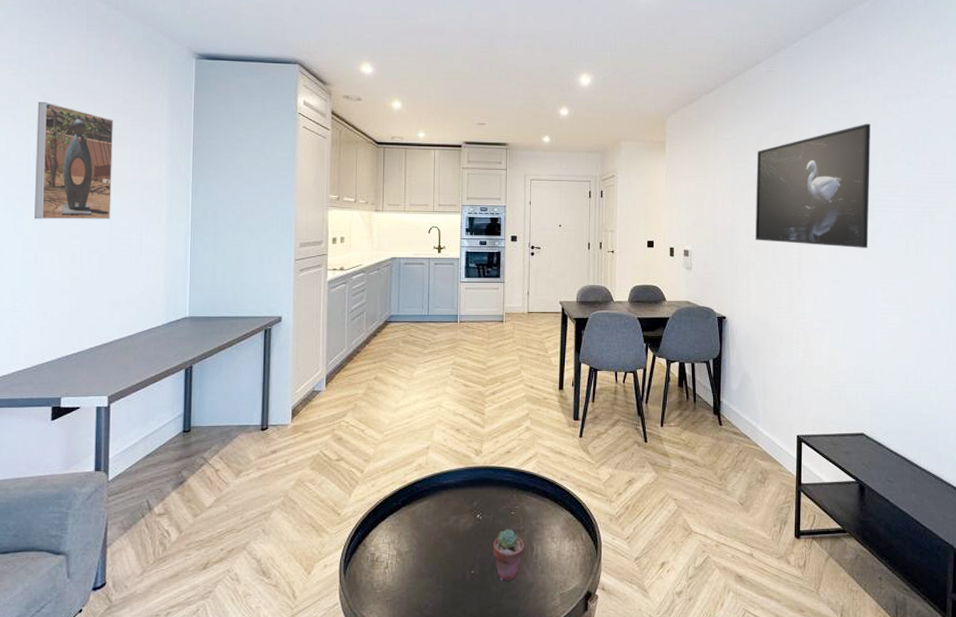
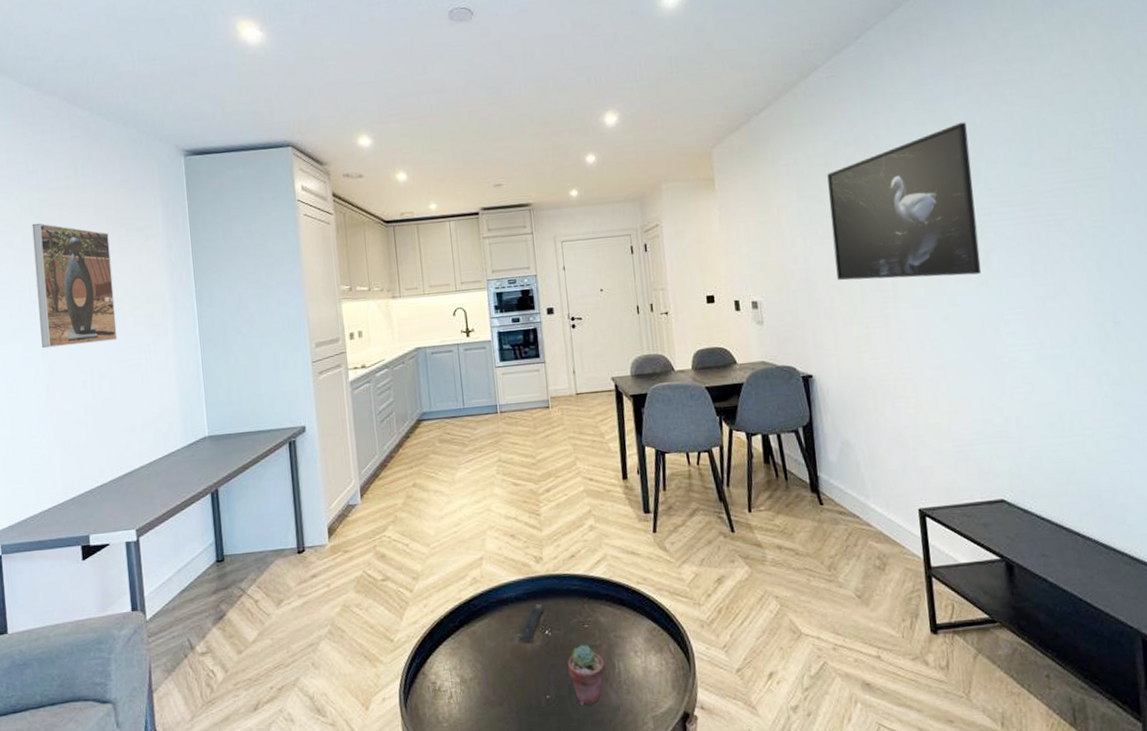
remote control: none [452,491,478,524] -> present [518,604,544,643]

